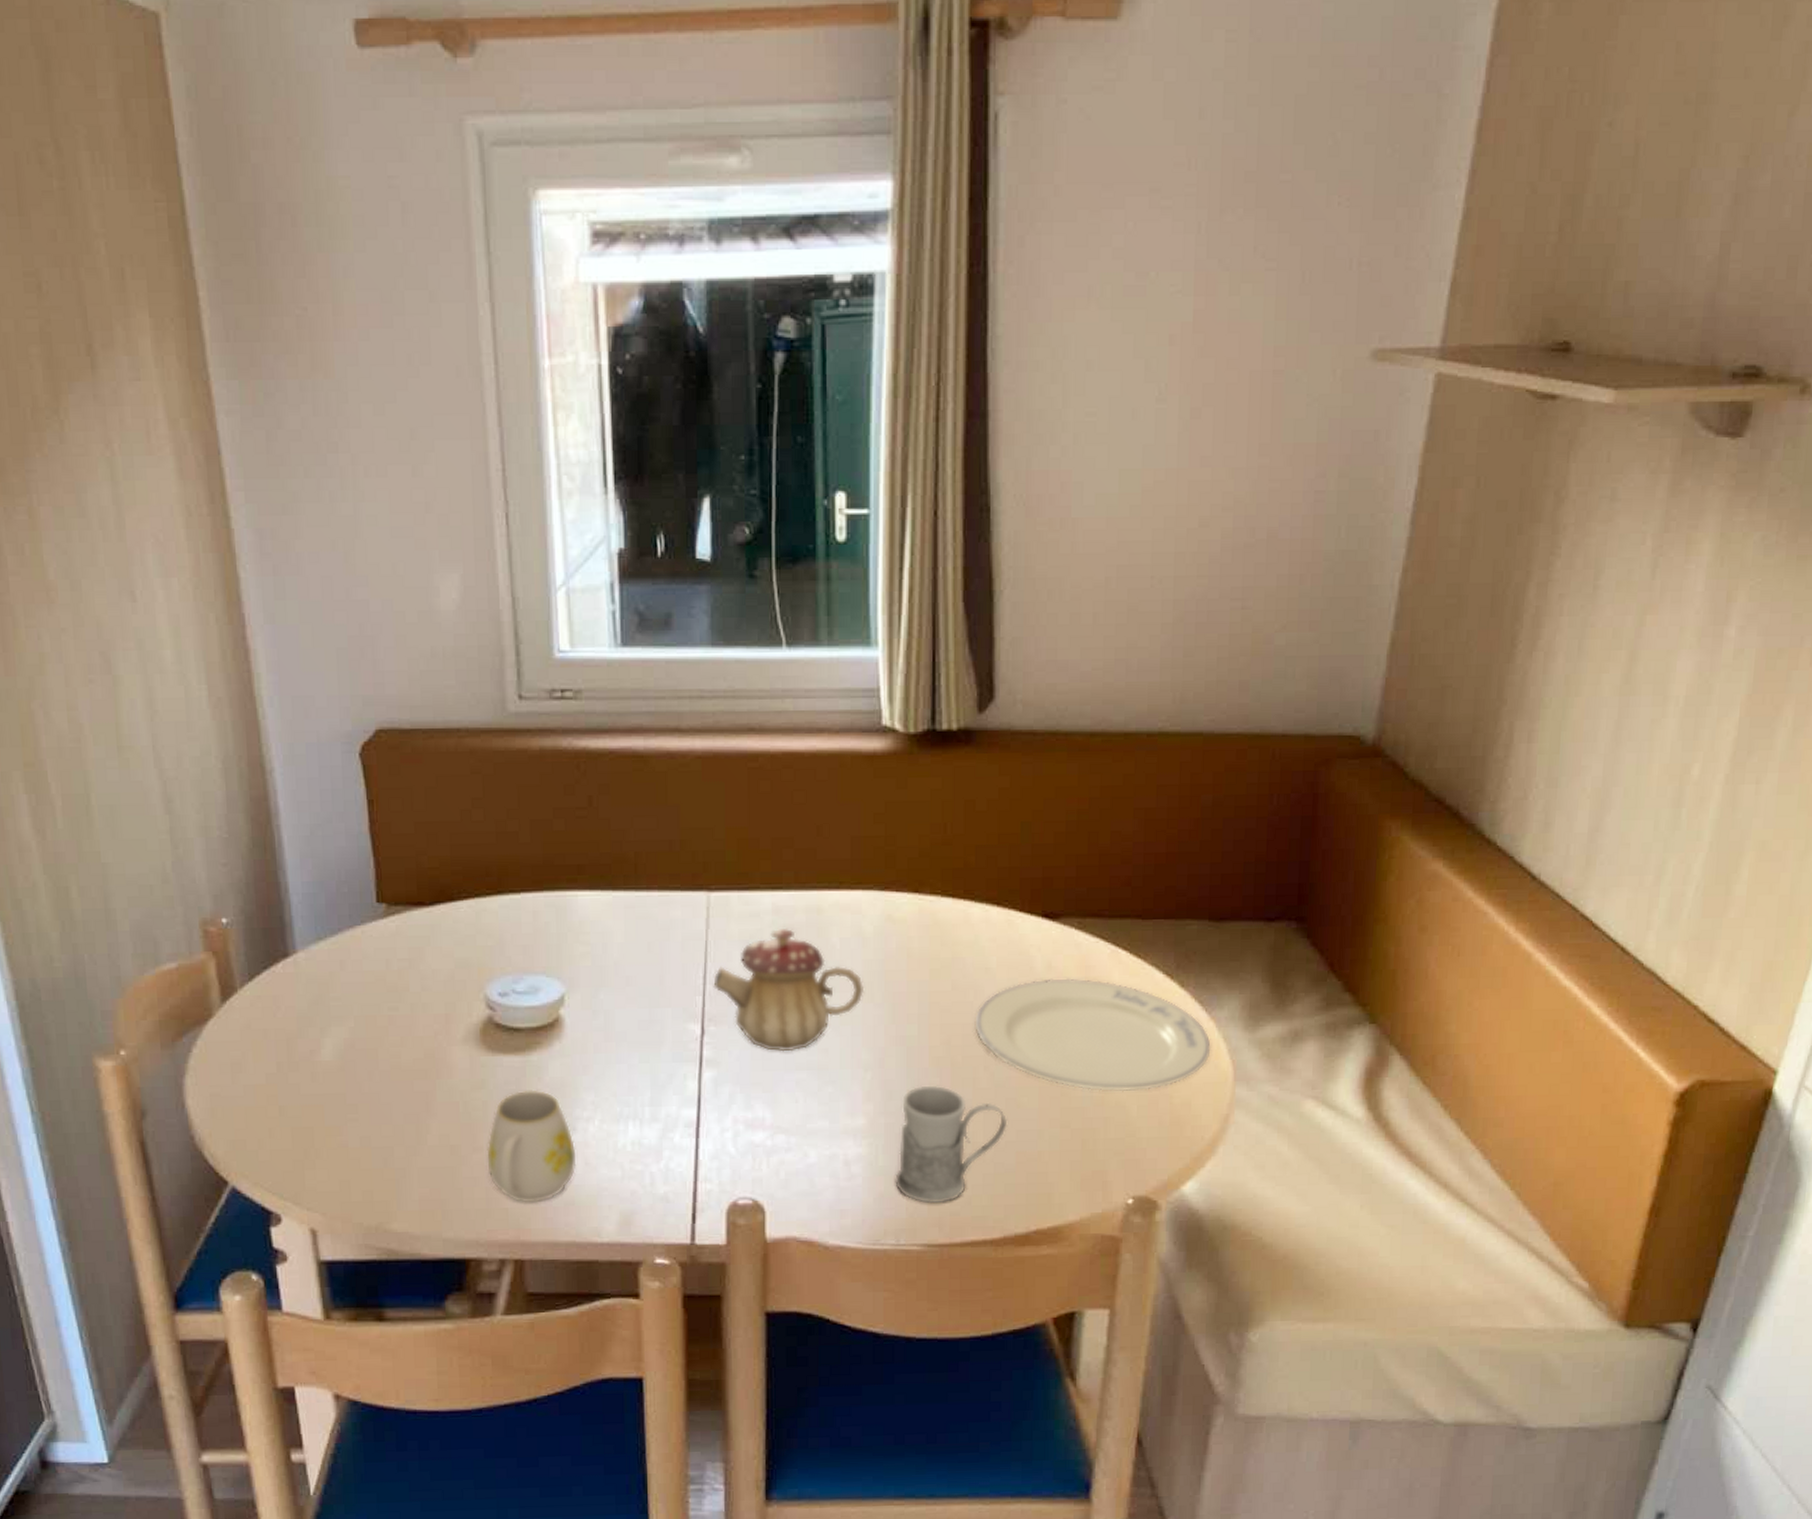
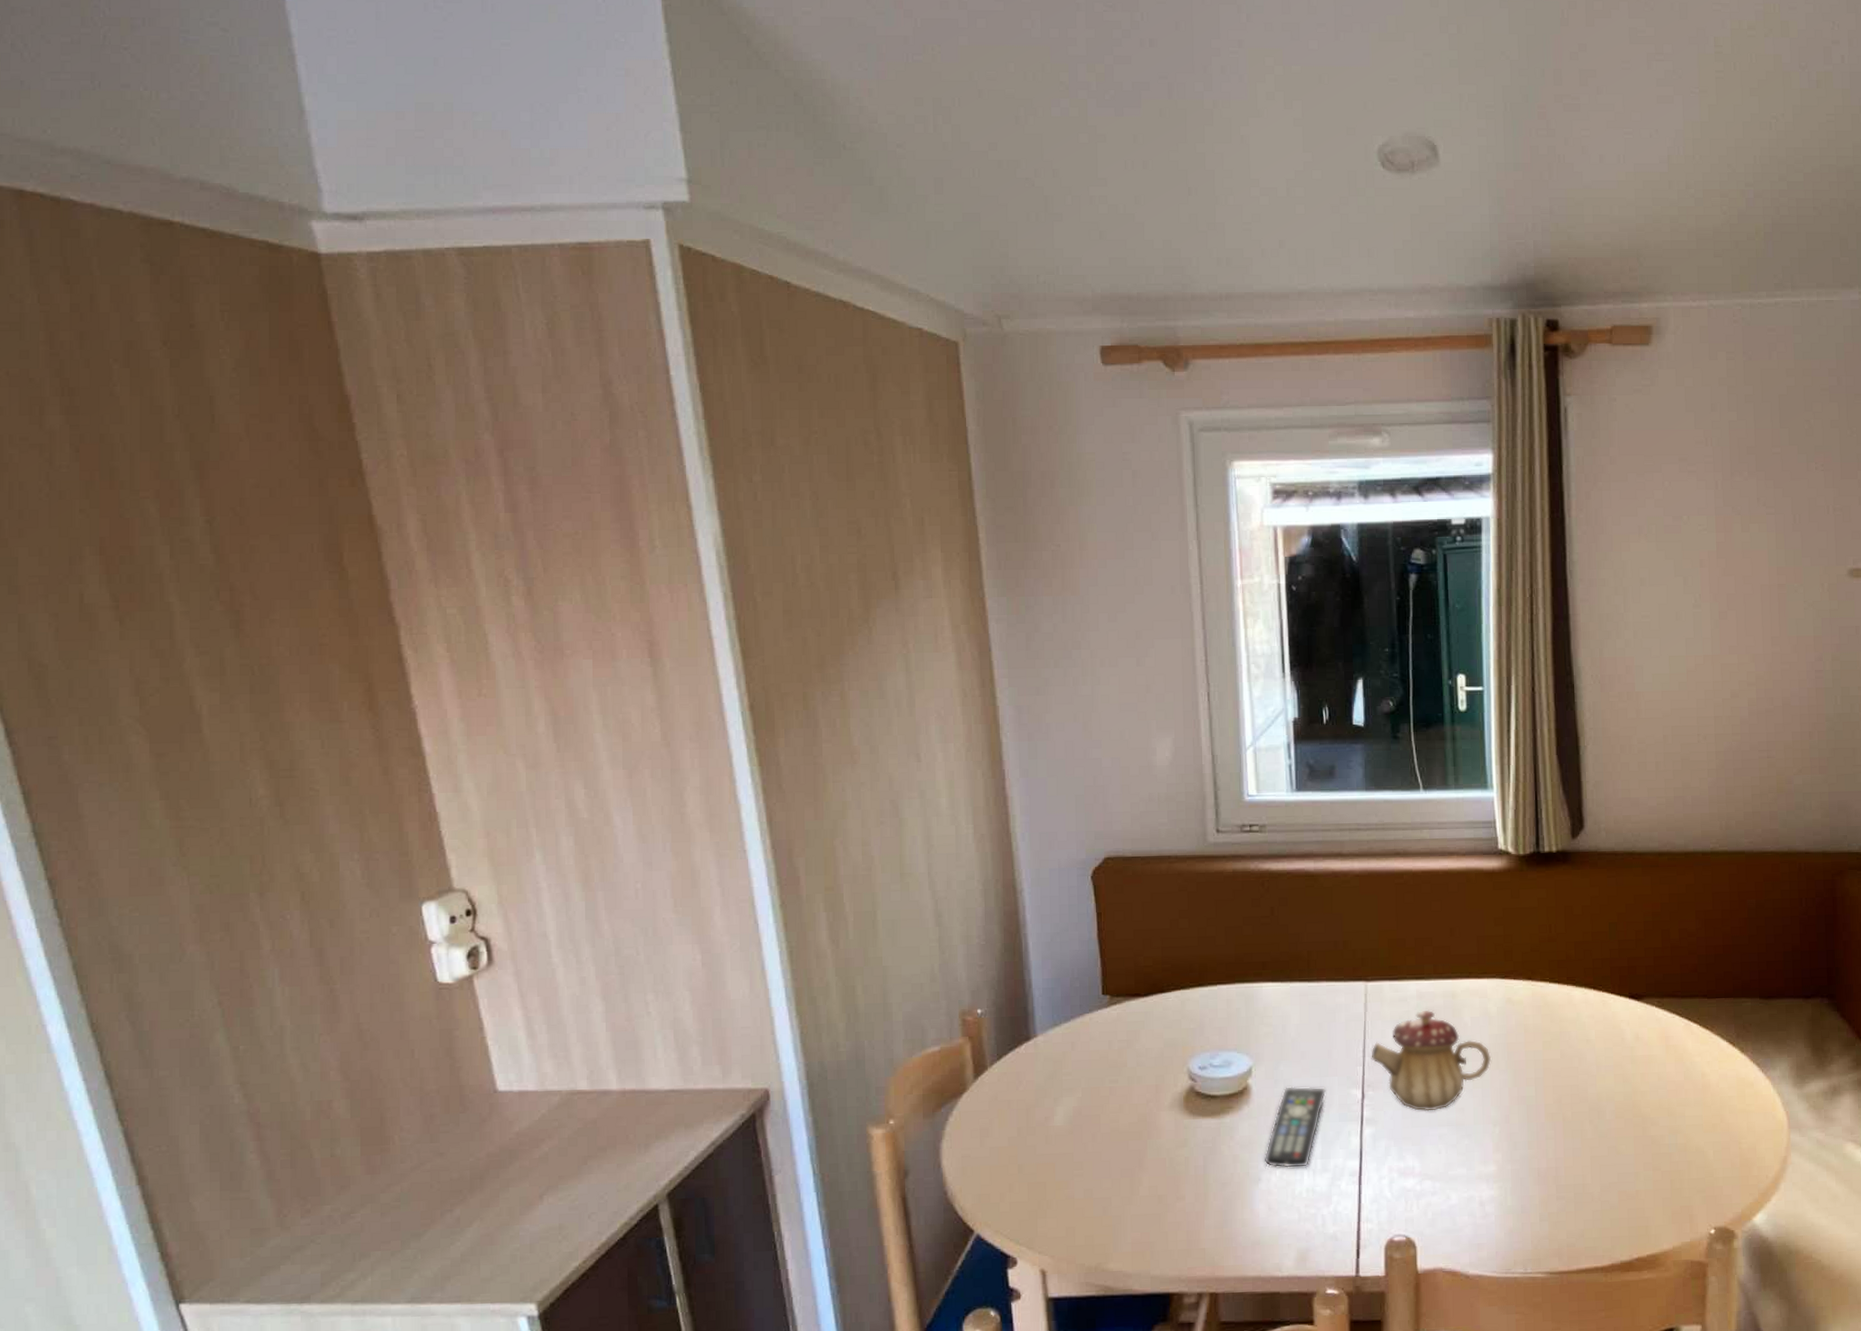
mug: present [487,1090,577,1203] -> none [1188,1147,1262,1244]
remote control: none [579,1019,657,1117] -> present [1264,1086,1327,1169]
mug: present [895,1085,1008,1204] -> none [1521,1136,1611,1237]
plate: present [975,978,1211,1091] -> none [1580,1047,1769,1139]

